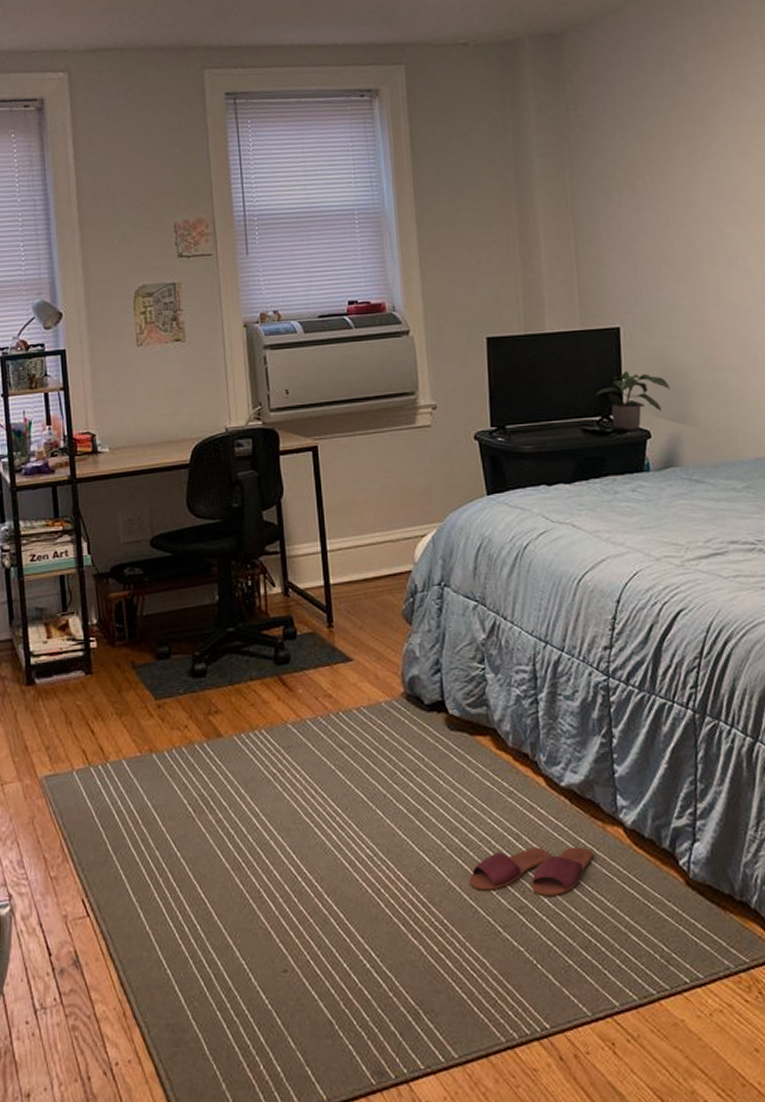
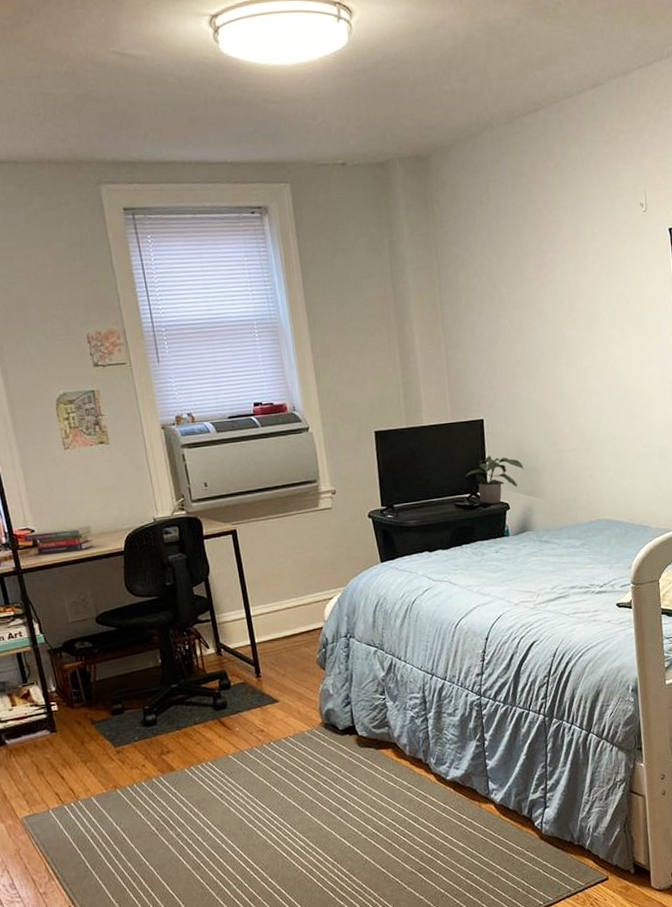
books: none [83,432,157,464] -> present [23,525,94,556]
slippers: present [470,846,594,895] -> none [381,821,473,861]

